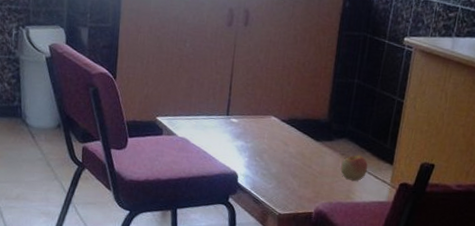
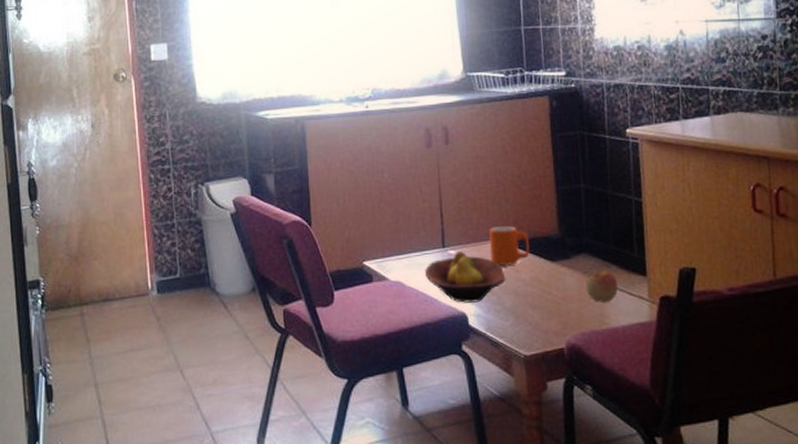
fruit bowl: none [208,120,276,165] -> present [425,251,506,303]
mug: none [266,104,302,139] -> present [489,226,530,266]

